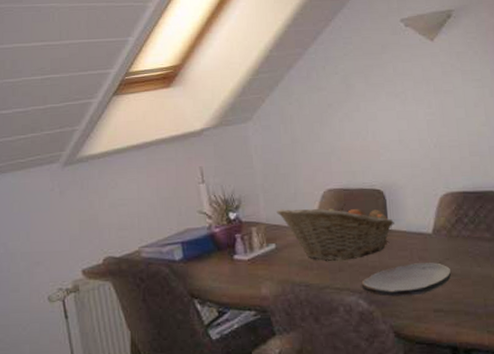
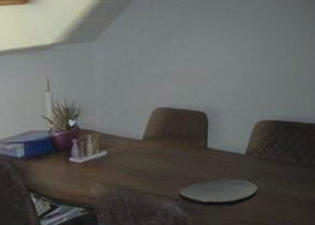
fruit basket: present [276,203,394,261] -> none [111,121,213,171]

